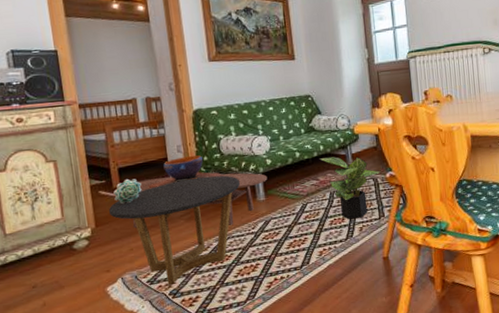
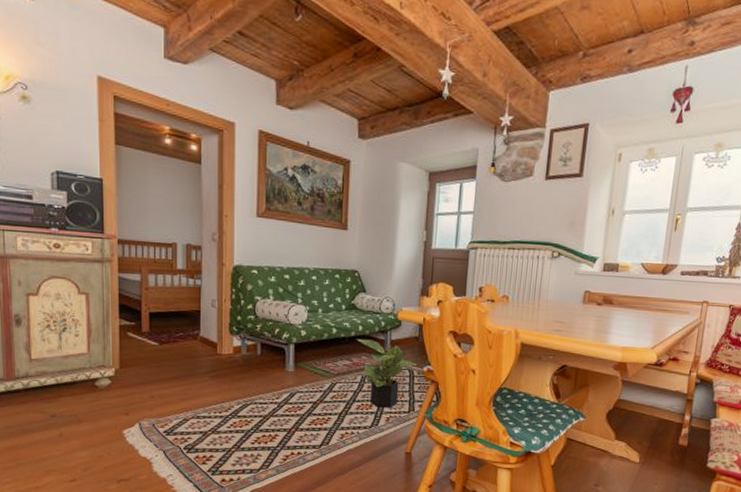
side table: present [108,175,241,286] -> none [134,335,271,440]
succulent plant: present [113,179,142,204] -> none [142,325,171,350]
coffee table: present [132,173,268,228] -> none [156,329,300,392]
decorative bowl: present [148,155,221,189] -> none [177,312,252,340]

